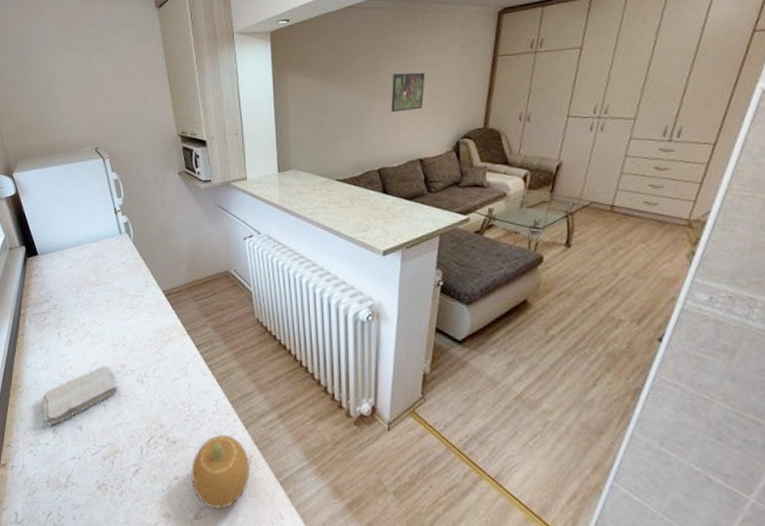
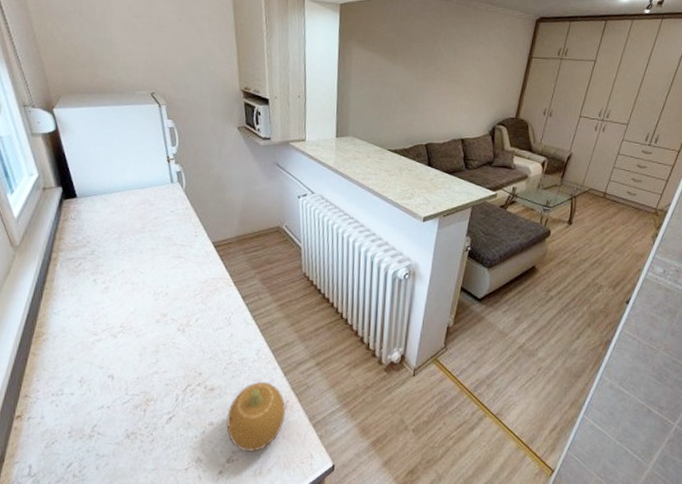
washcloth: present [41,366,118,426] -> none [69,314,157,375]
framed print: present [391,72,426,113] -> none [442,60,473,95]

